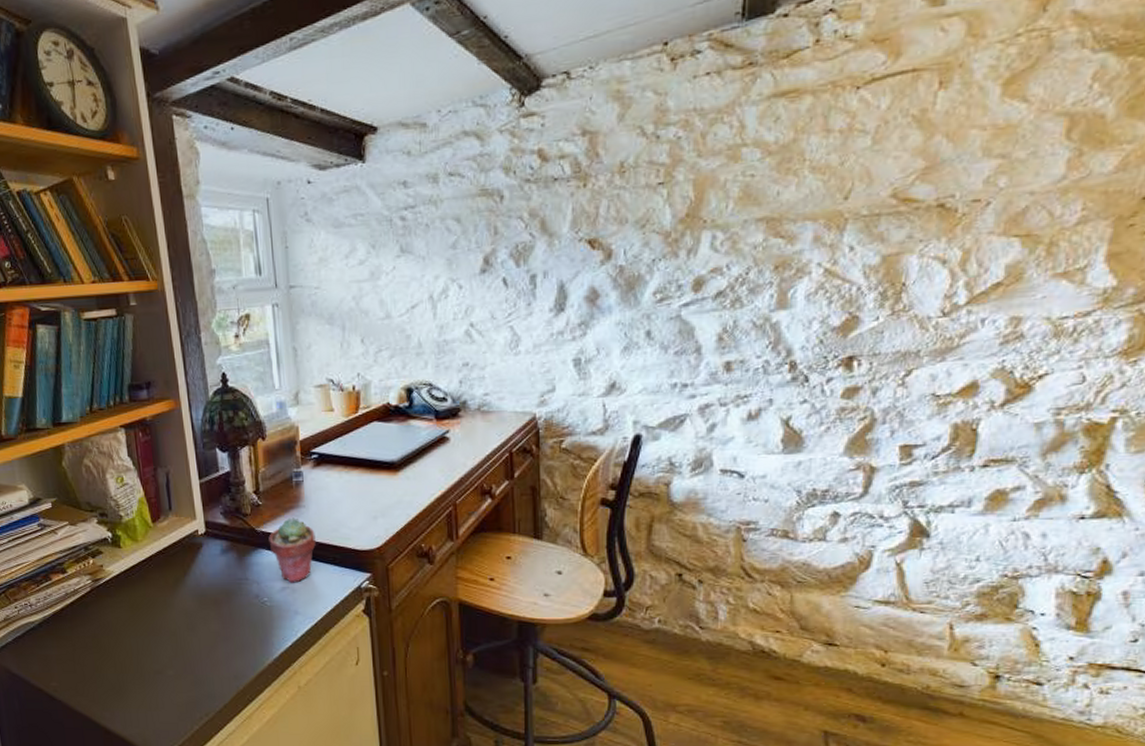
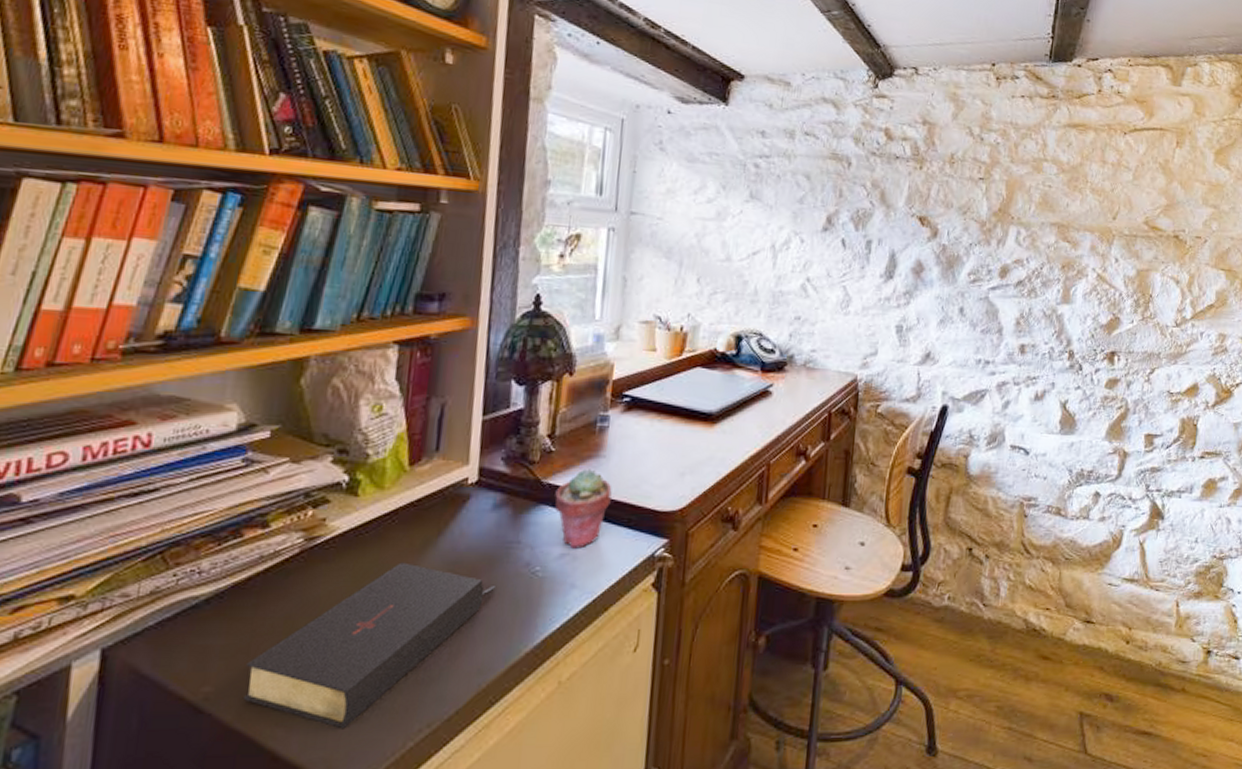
bible: none [75,596,236,715] -> present [242,562,497,729]

